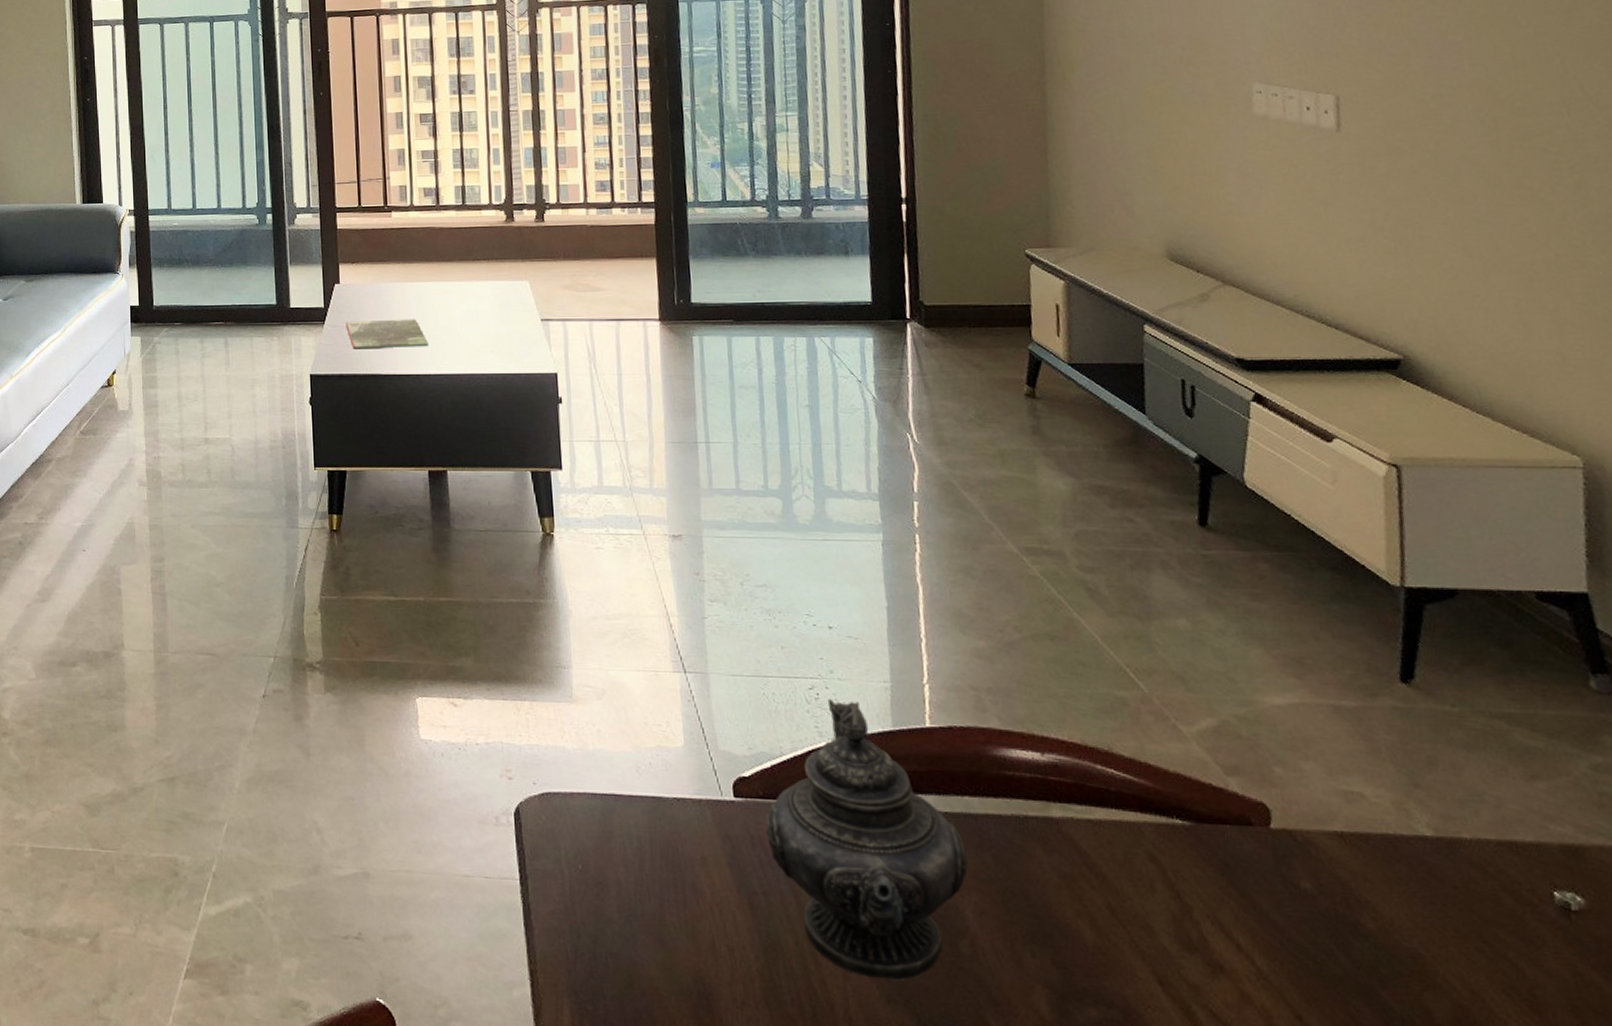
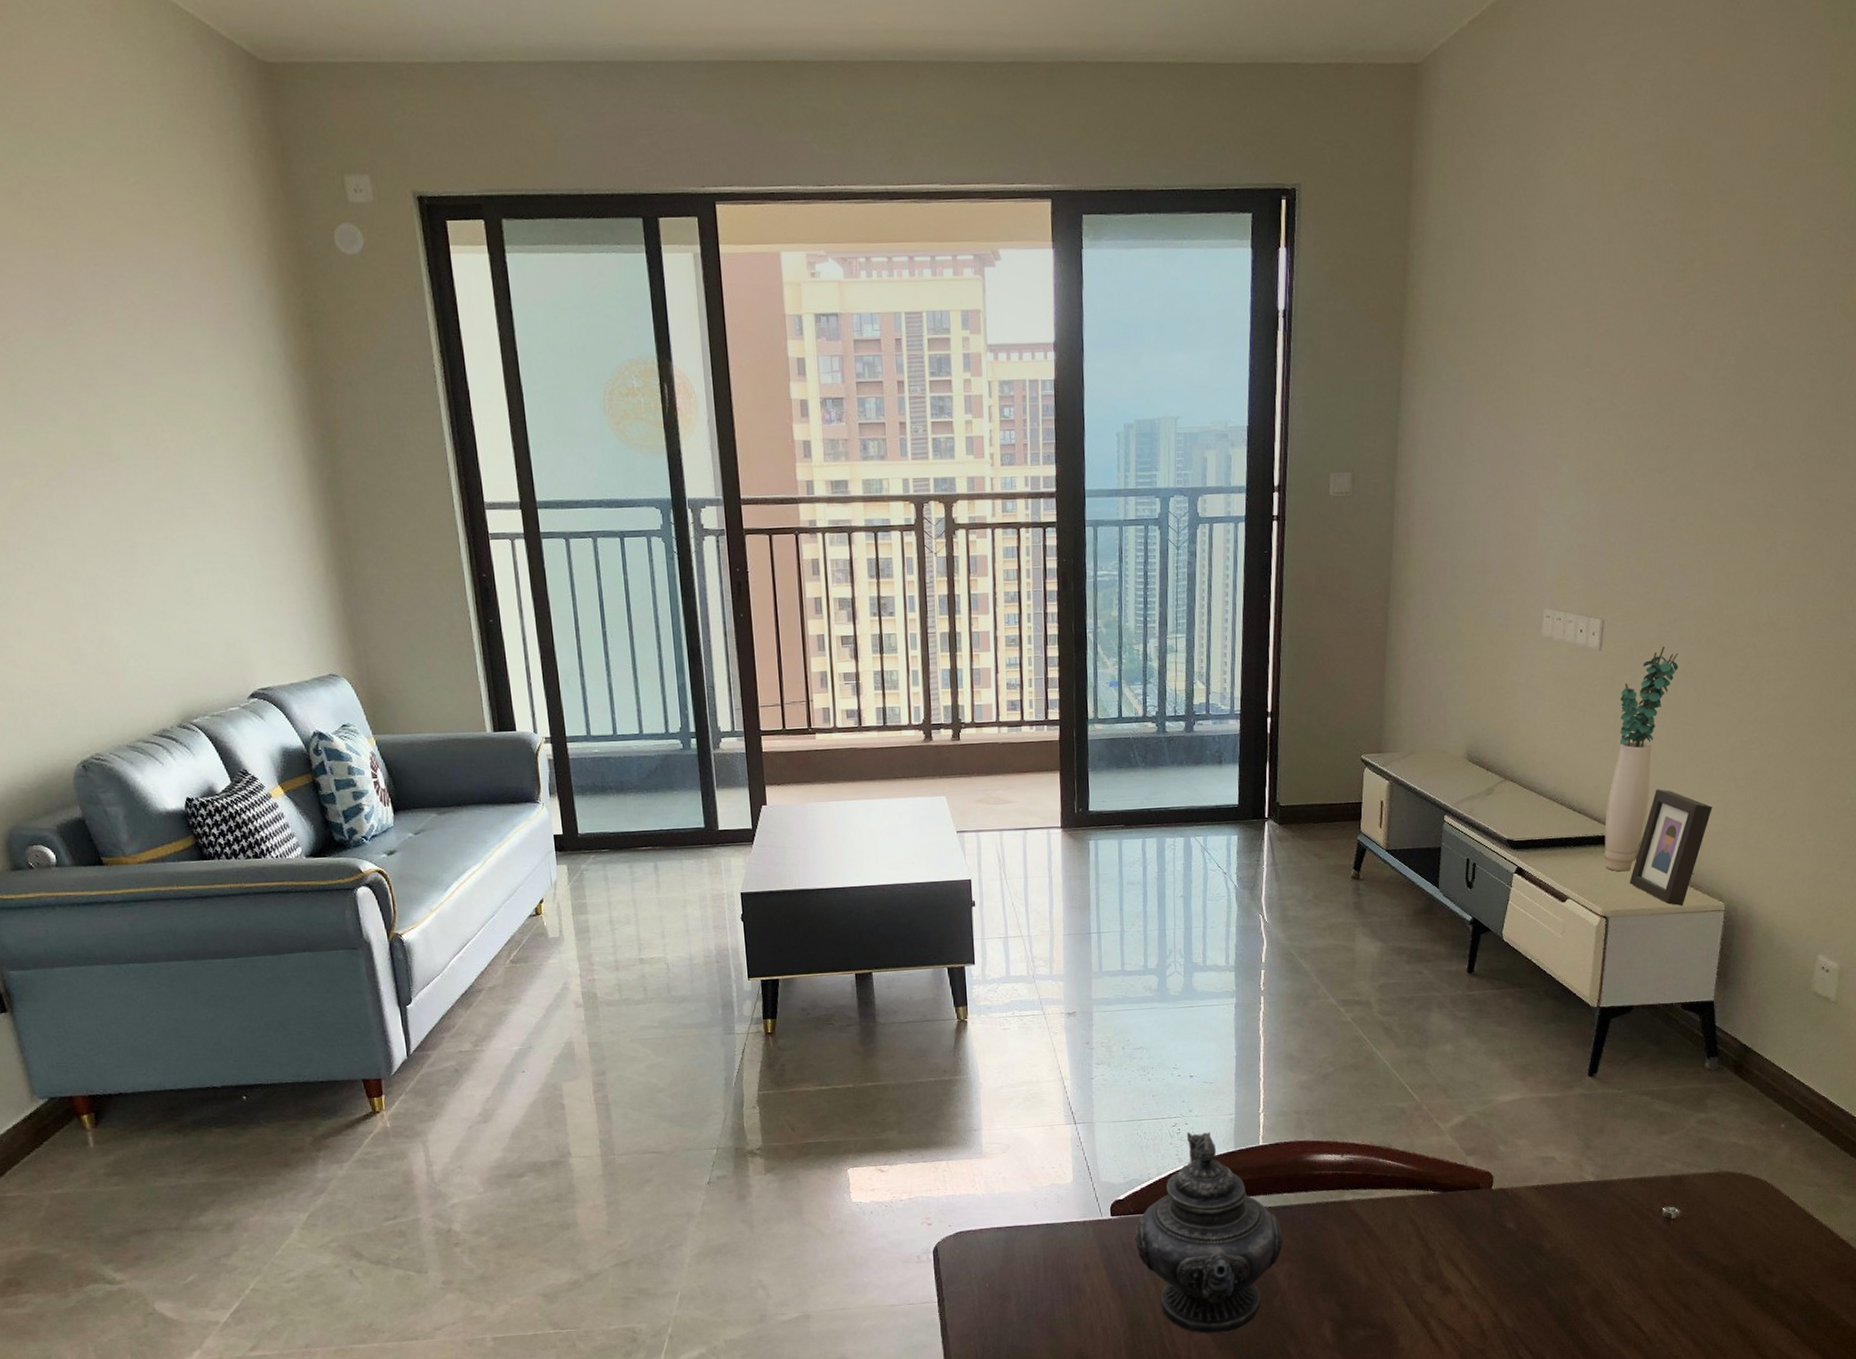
magazine: present [346,319,428,349] -> none [774,836,853,867]
vase: none [1375,126,1457,407] -> present [1604,646,1679,872]
picture frame: none [1425,303,1539,458] -> present [1629,789,1712,906]

